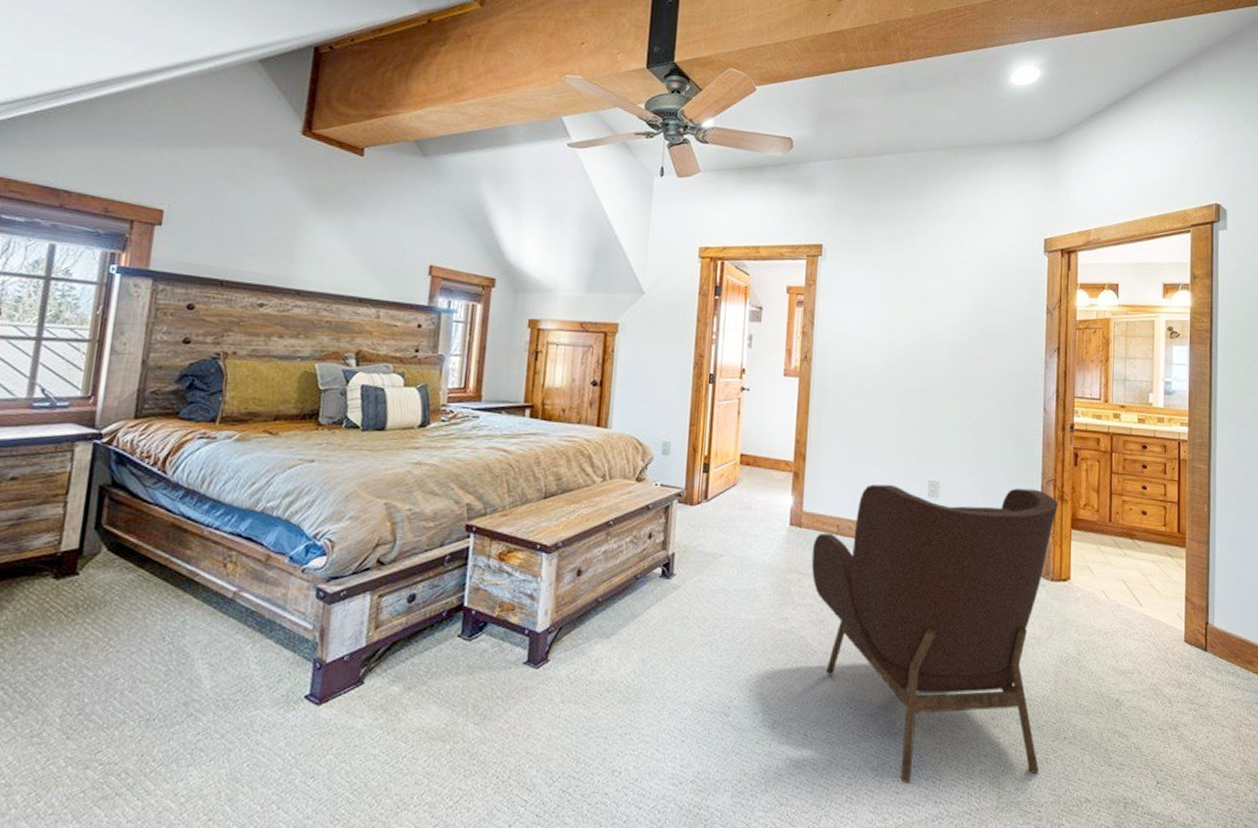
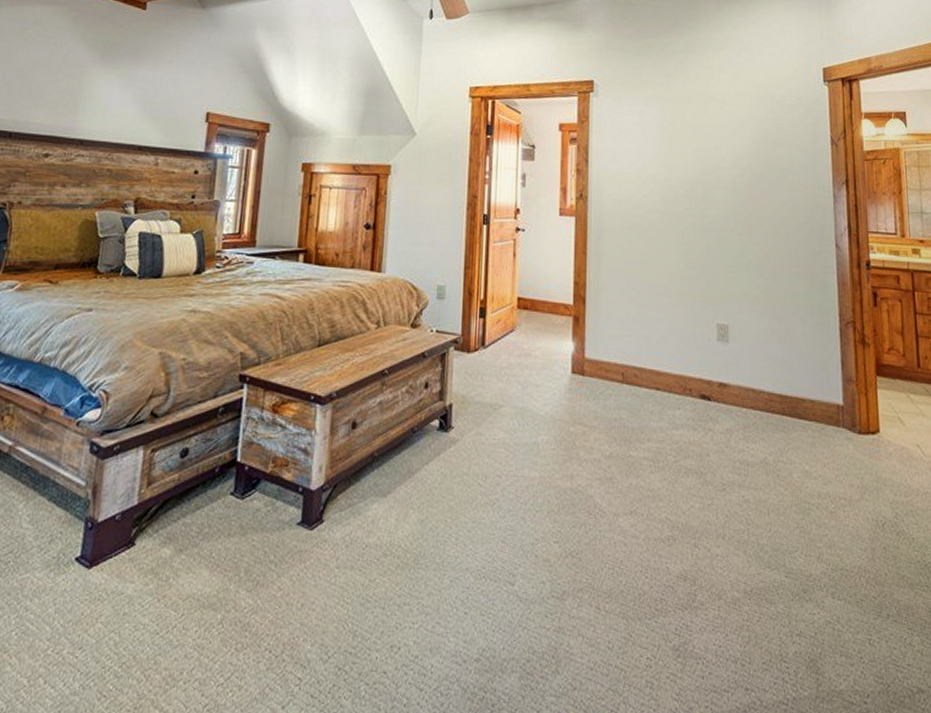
armchair: present [811,484,1058,783] -> none [596,328,862,666]

